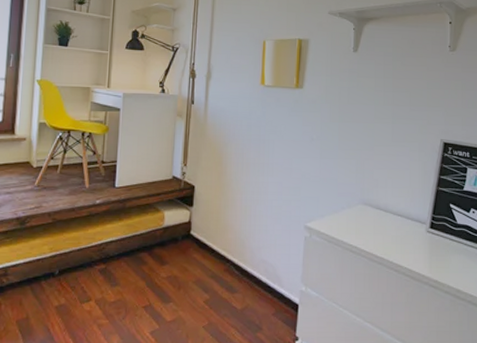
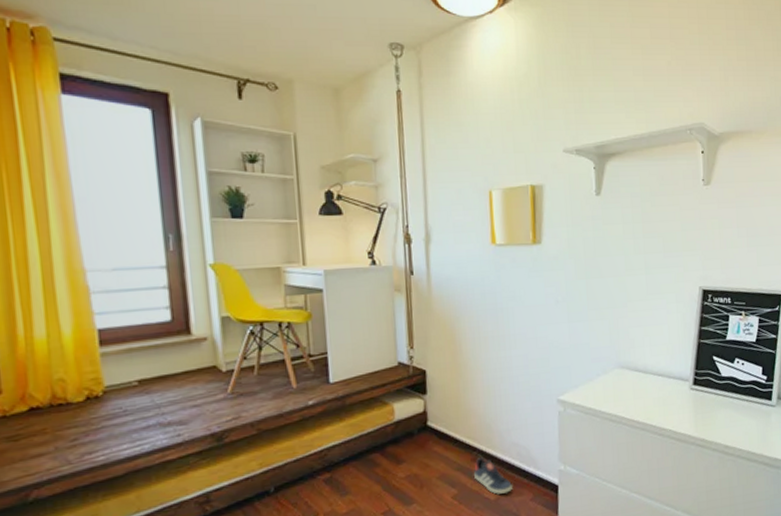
sneaker: none [225,269,257,305] -> present [474,457,512,494]

